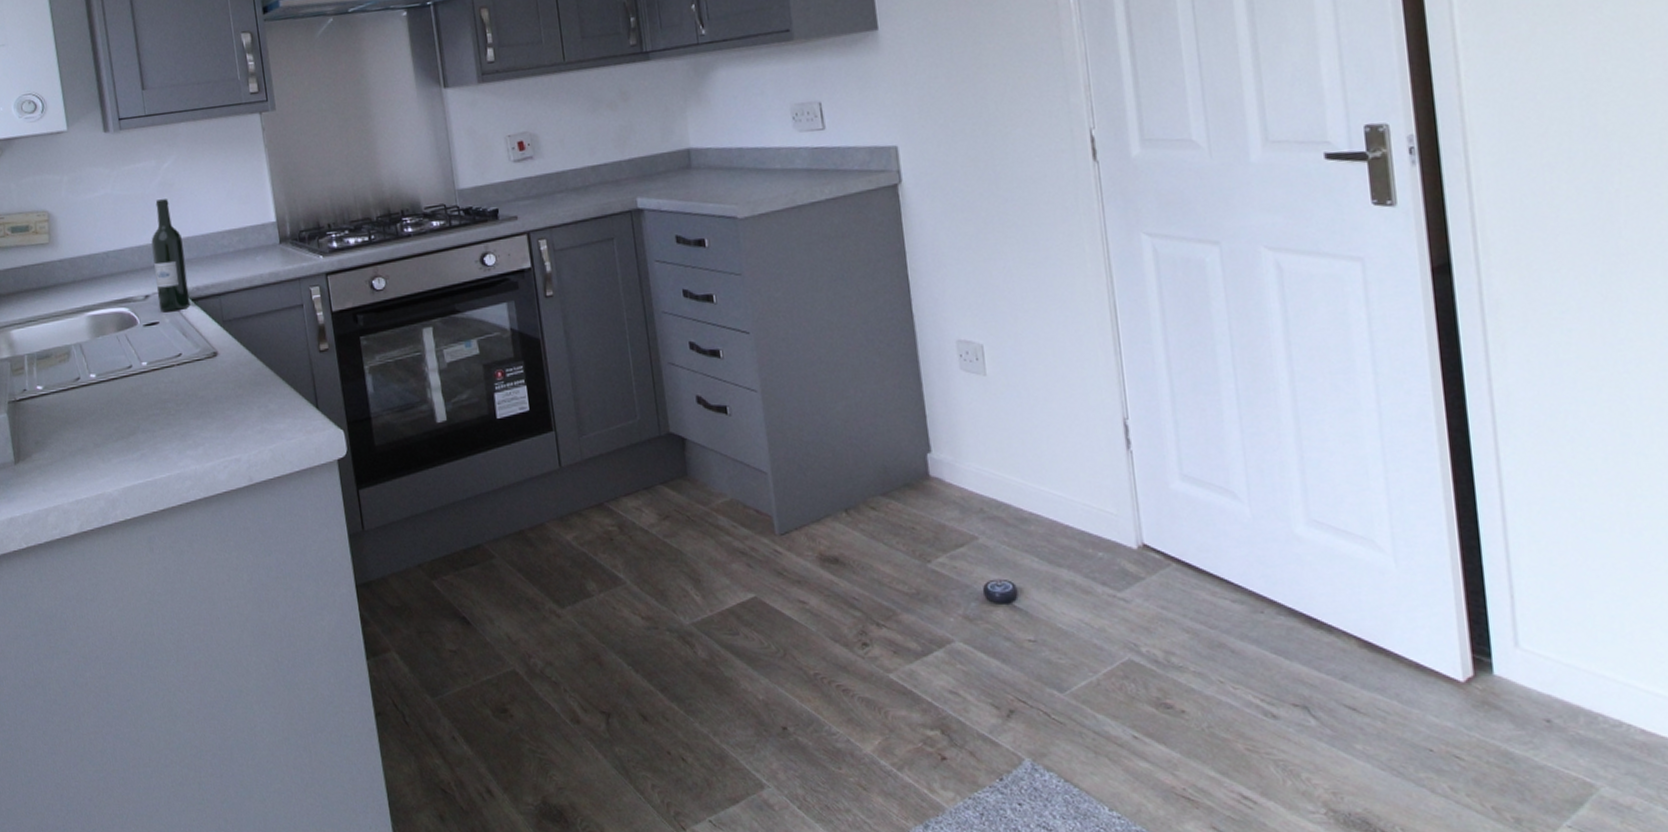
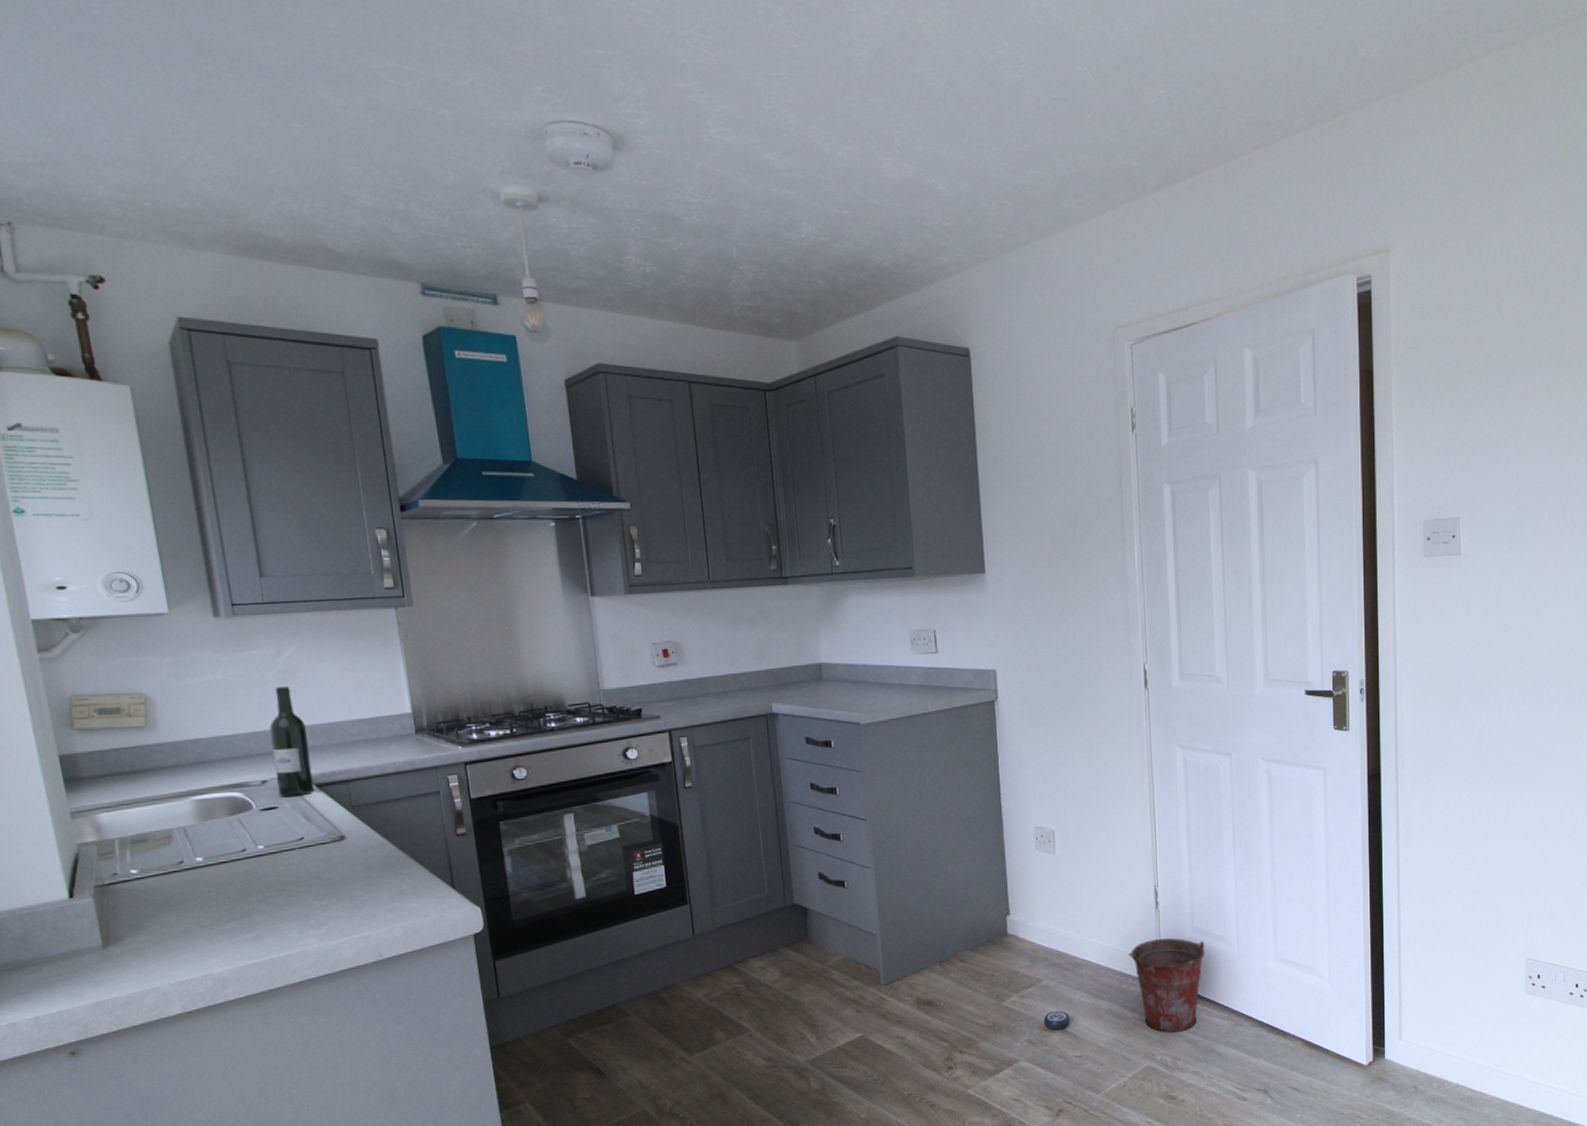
bucket: none [1092,488,1202,617] -> present [1128,938,1205,1033]

